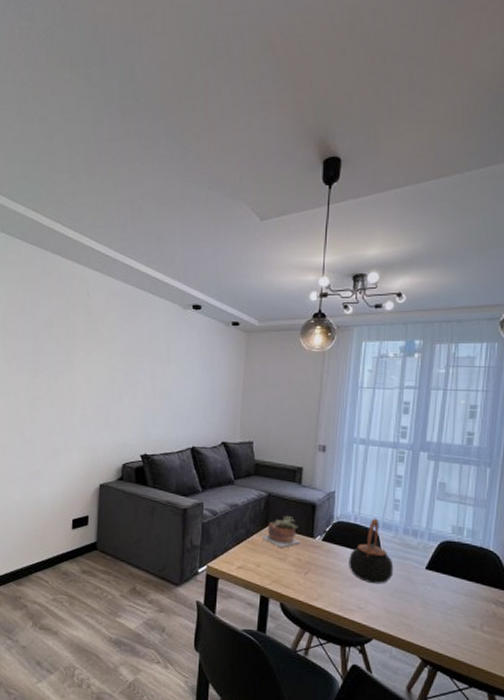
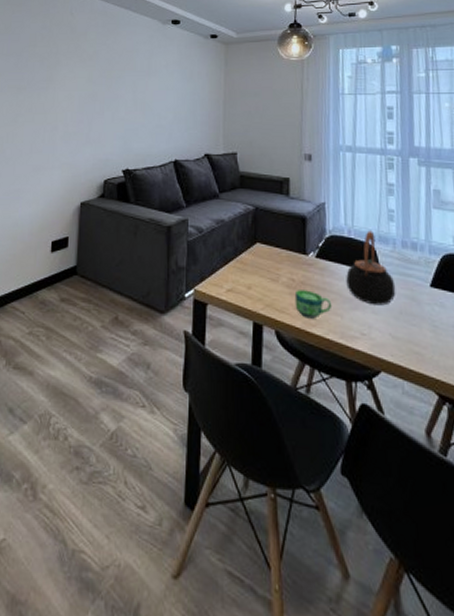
succulent plant: present [261,516,301,547] -> none [251,231,293,266]
cup: none [299,568,334,594] -> present [294,290,332,319]

